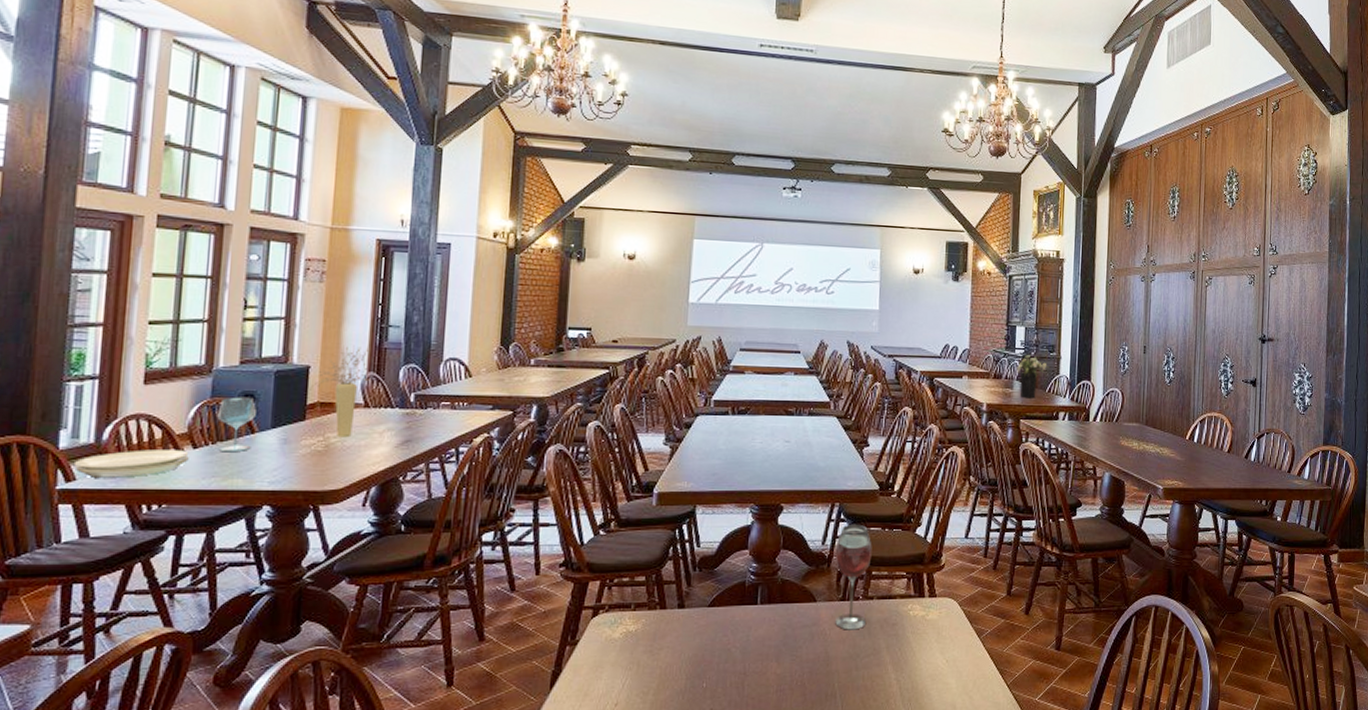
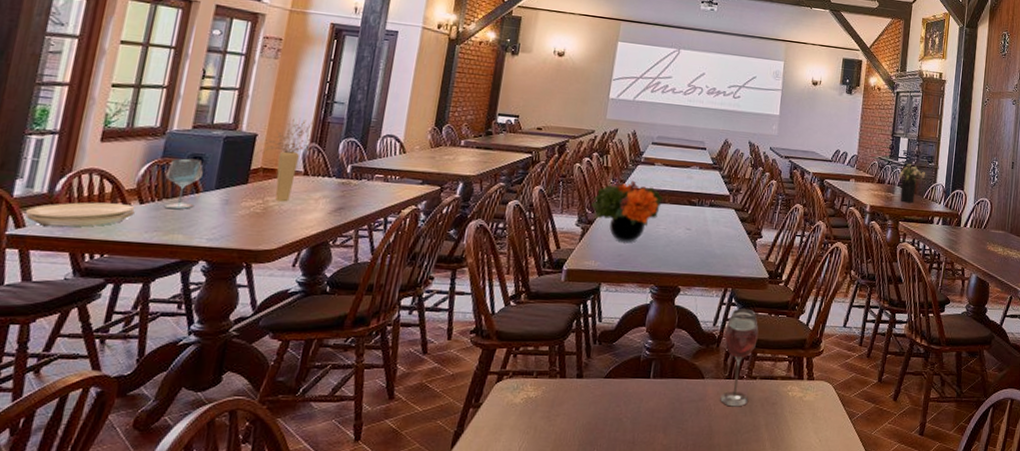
flower arrangement: none [678,392,756,459] -> present [591,180,663,242]

